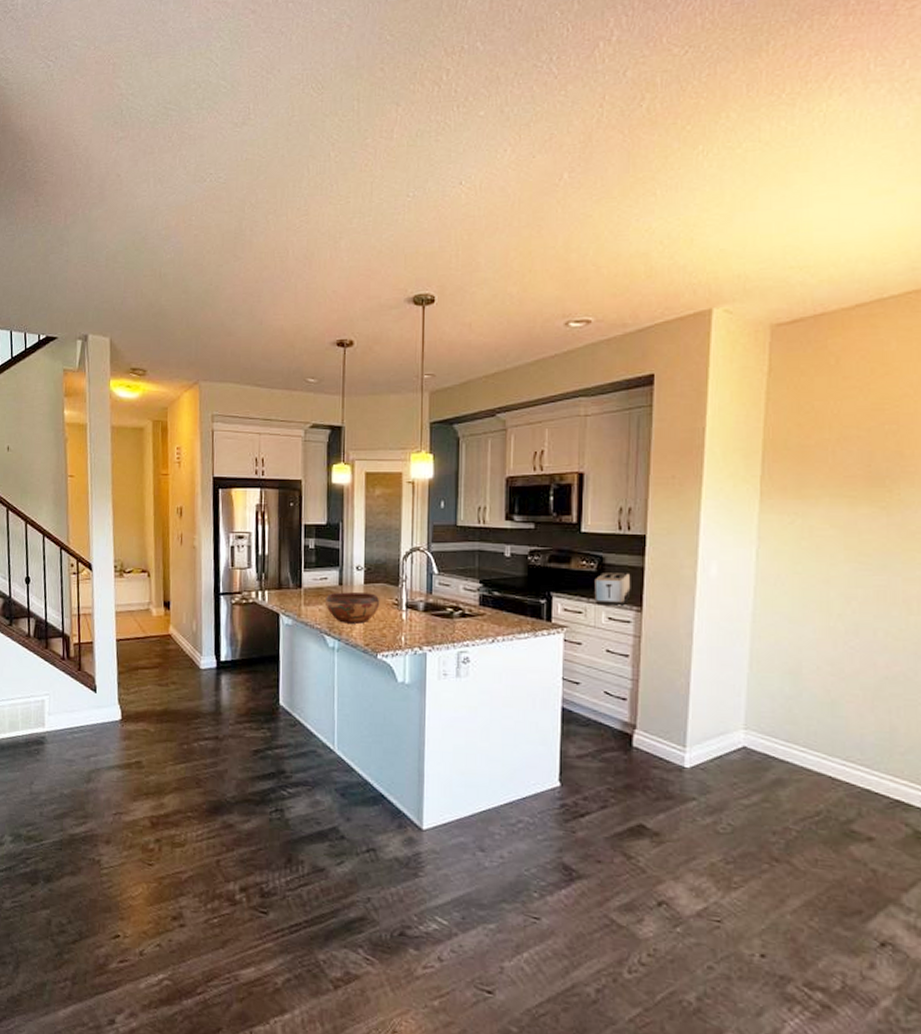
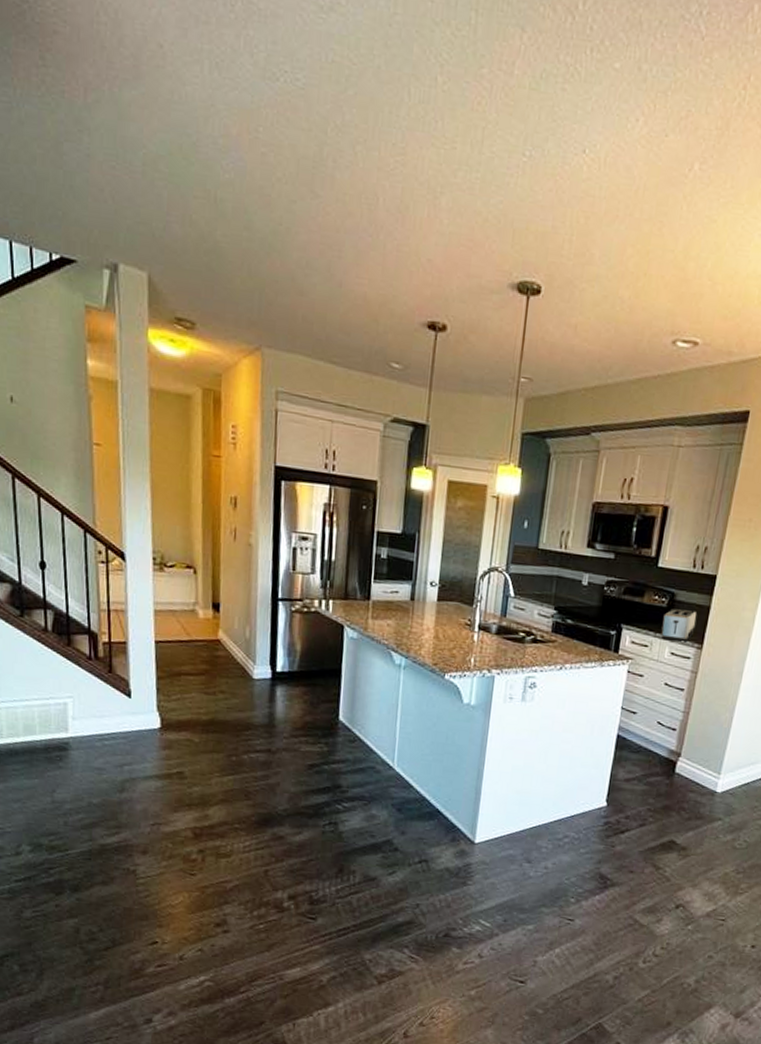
decorative bowl: present [326,592,380,624] -> none [395,607,453,642]

